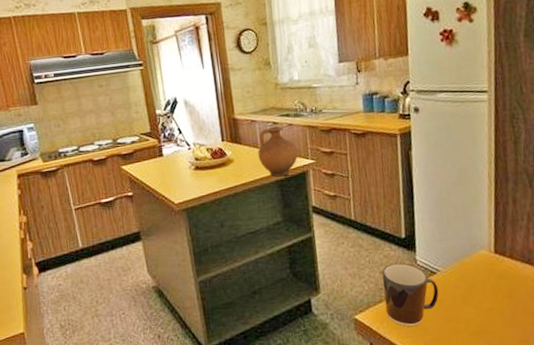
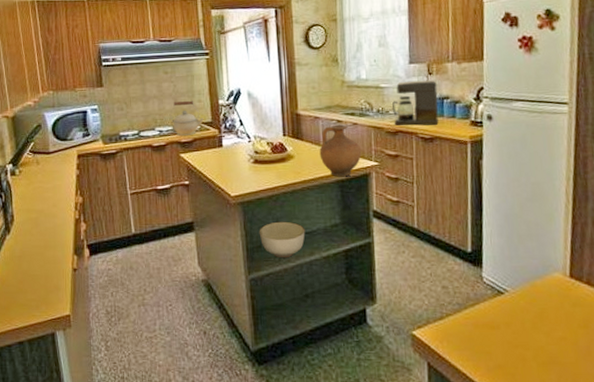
kettle: none [107,112,143,149] -> present [169,100,204,137]
bowl: none [204,223,249,259] -> present [259,221,305,259]
coffee maker: none [325,76,369,124] -> present [392,79,439,127]
mug: present [382,263,439,327] -> none [444,278,506,350]

